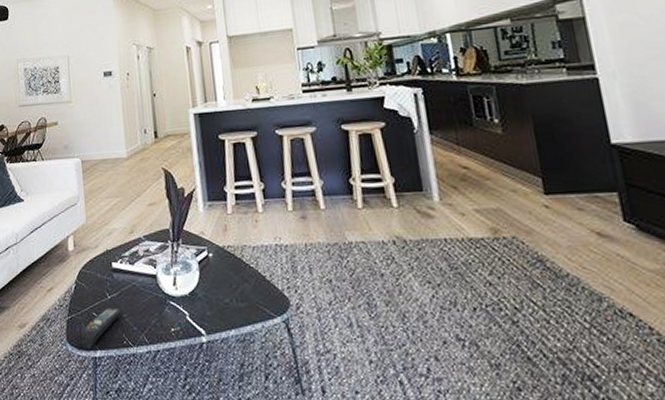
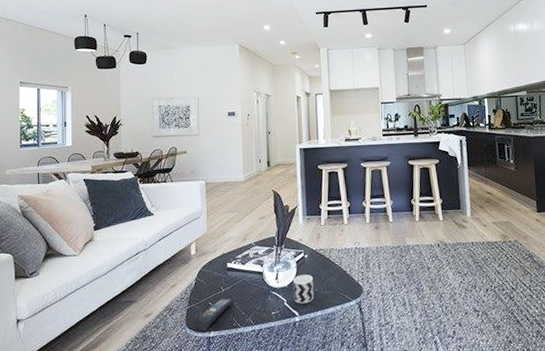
cup: none [195,280,224,319] -> present [293,275,314,304]

